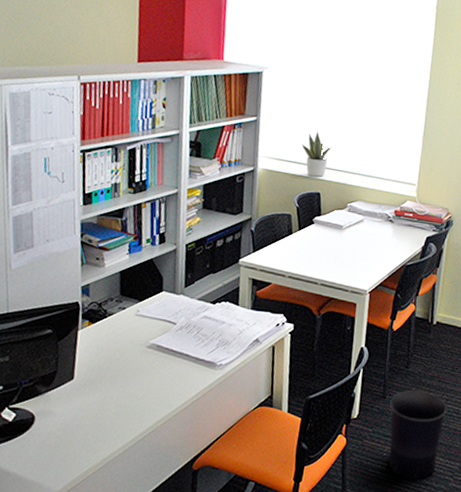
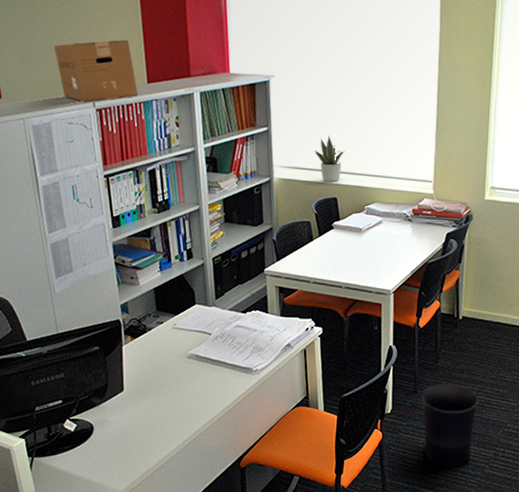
box: none [43,14,127,76] -> present [54,40,139,103]

